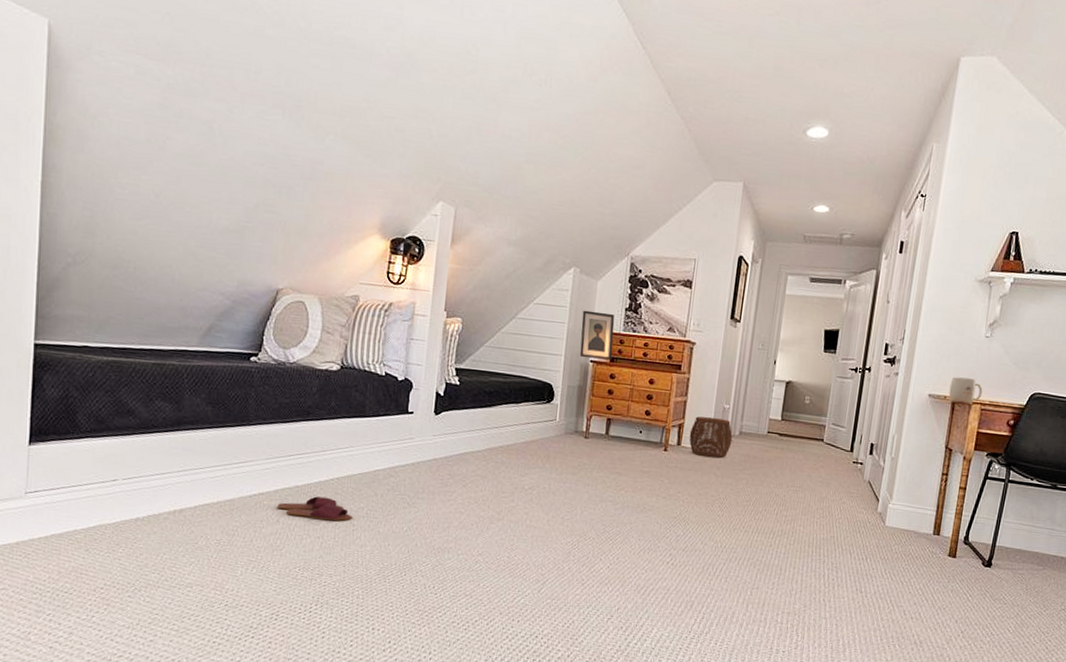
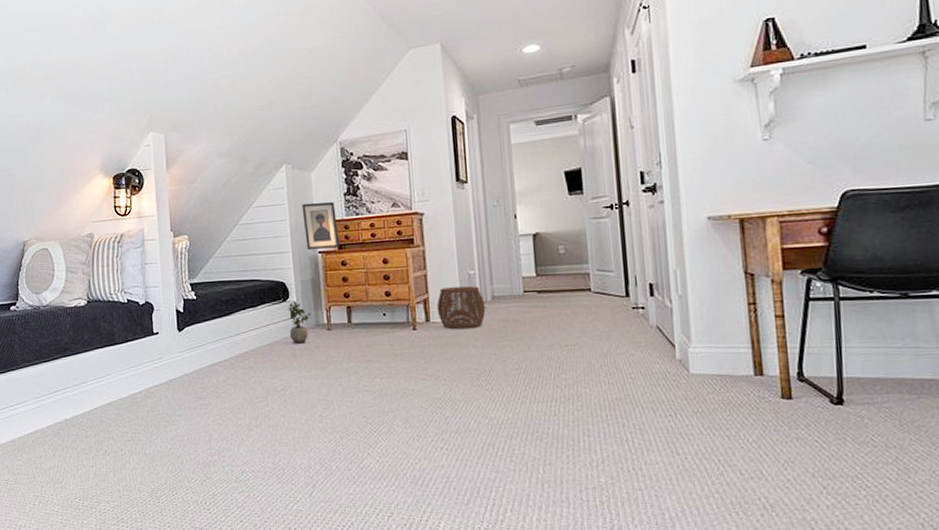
slippers: present [277,496,352,521] -> none [52,426,119,449]
potted plant: none [547,404,573,447] -> present [287,300,312,344]
mug: present [948,377,983,406] -> none [731,189,777,222]

